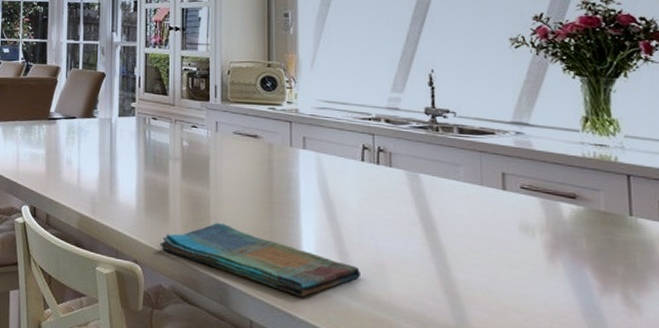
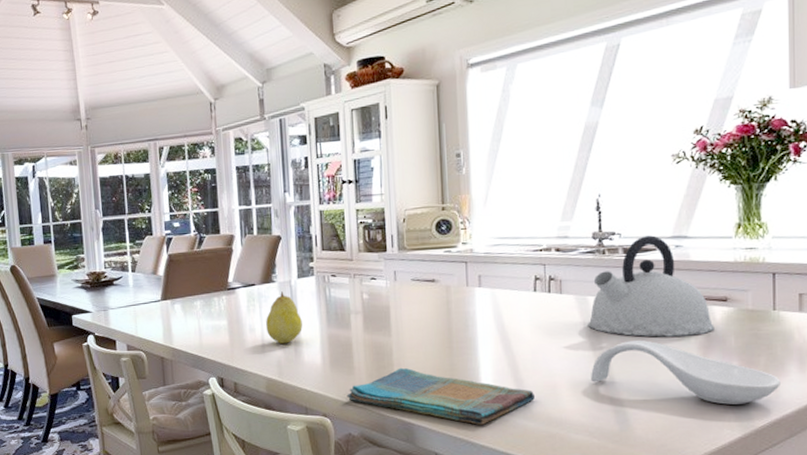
fruit: none [83,128,120,181] -> present [266,291,302,344]
kettle: none [420,118,563,232] -> present [588,235,715,337]
spoon rest: none [423,227,642,318] -> present [591,340,780,405]

